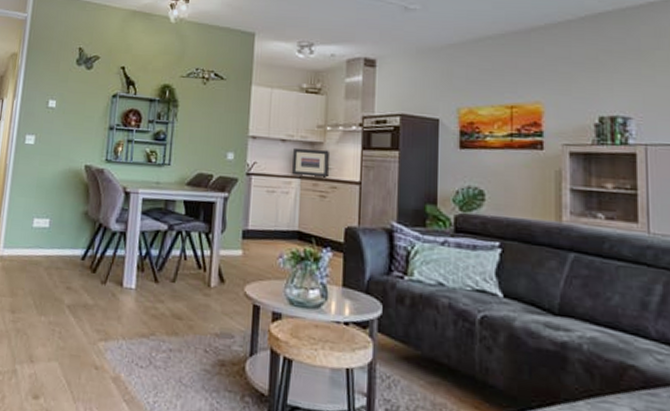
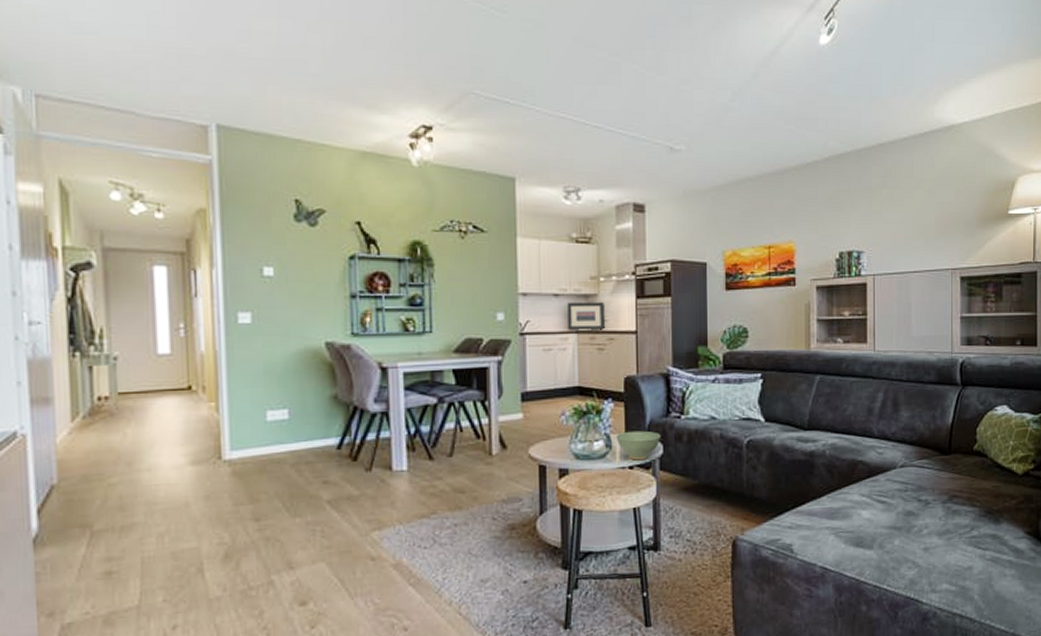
bowl: none [332,284,381,318] -> present [616,430,661,461]

